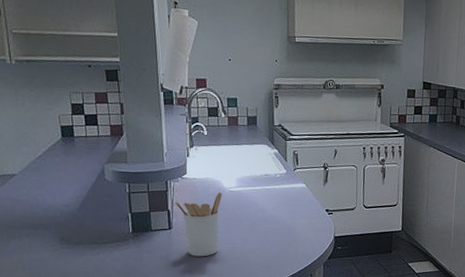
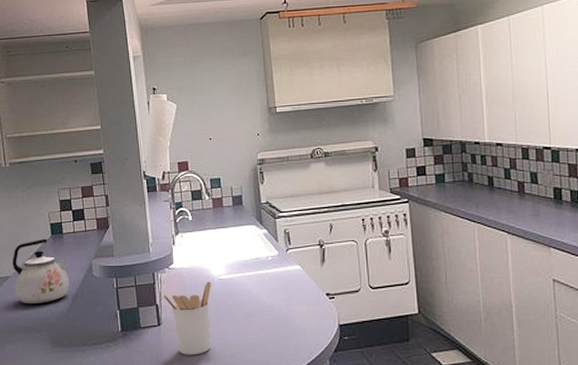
kettle: none [18,140,80,203] -> present [12,238,69,304]

